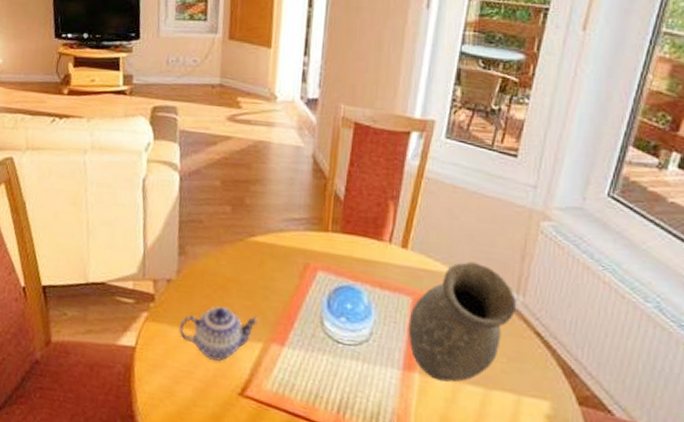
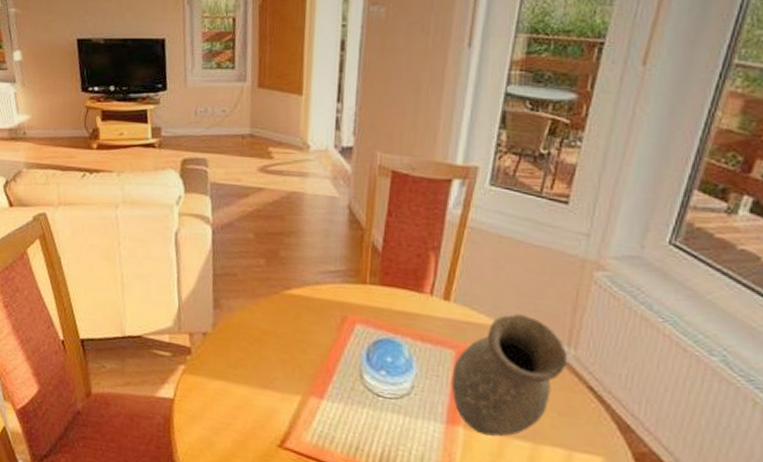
teapot: present [179,306,259,361] -> none [216,359,297,414]

